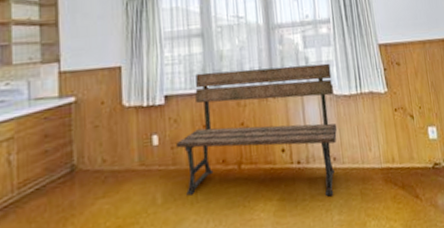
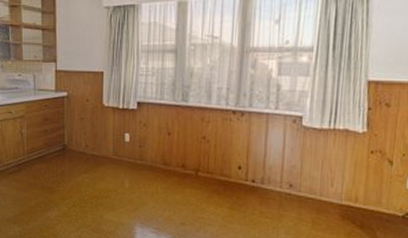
bench: present [177,63,338,197] -> none [144,86,304,217]

